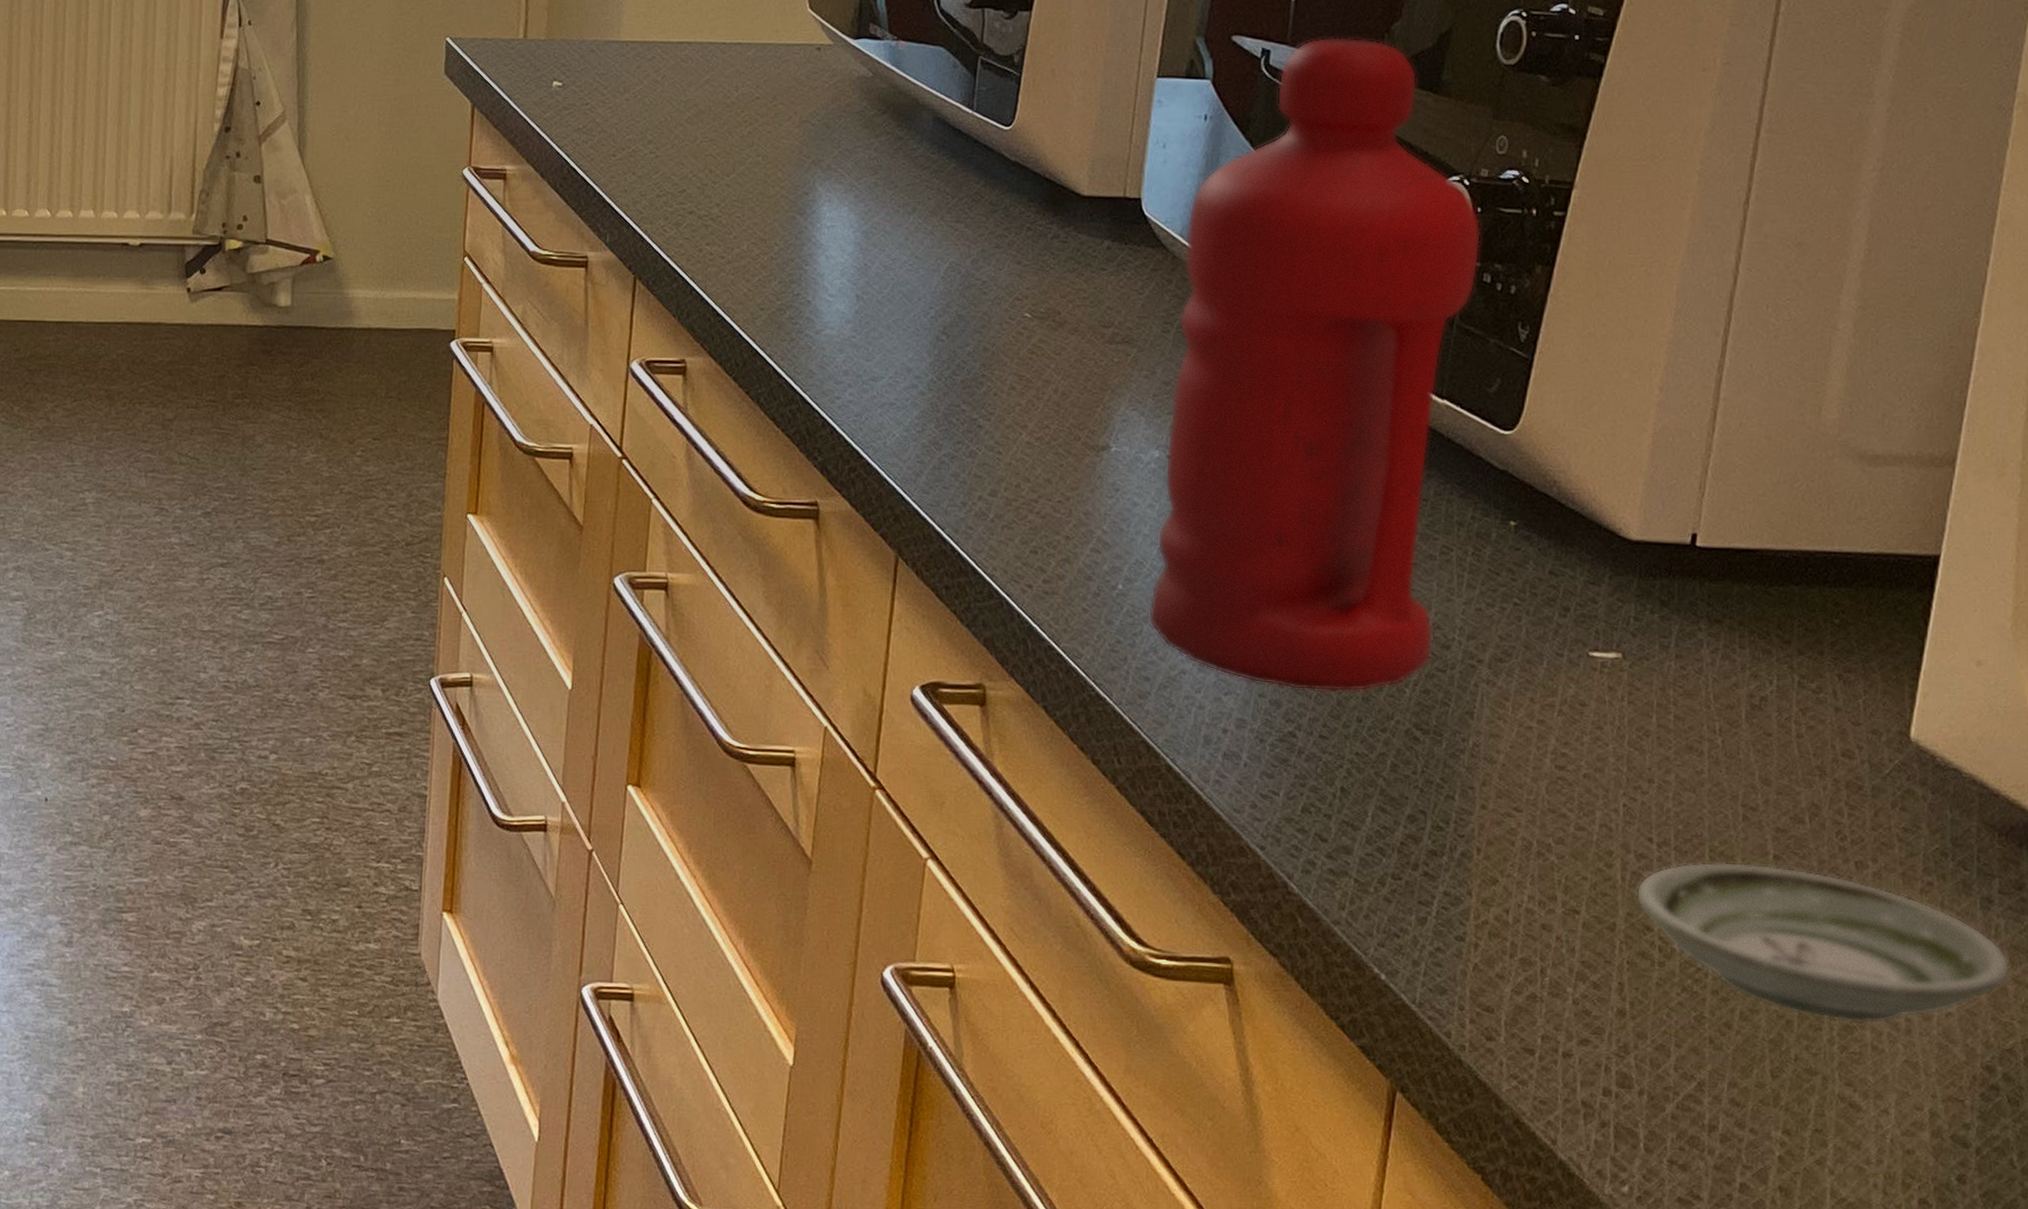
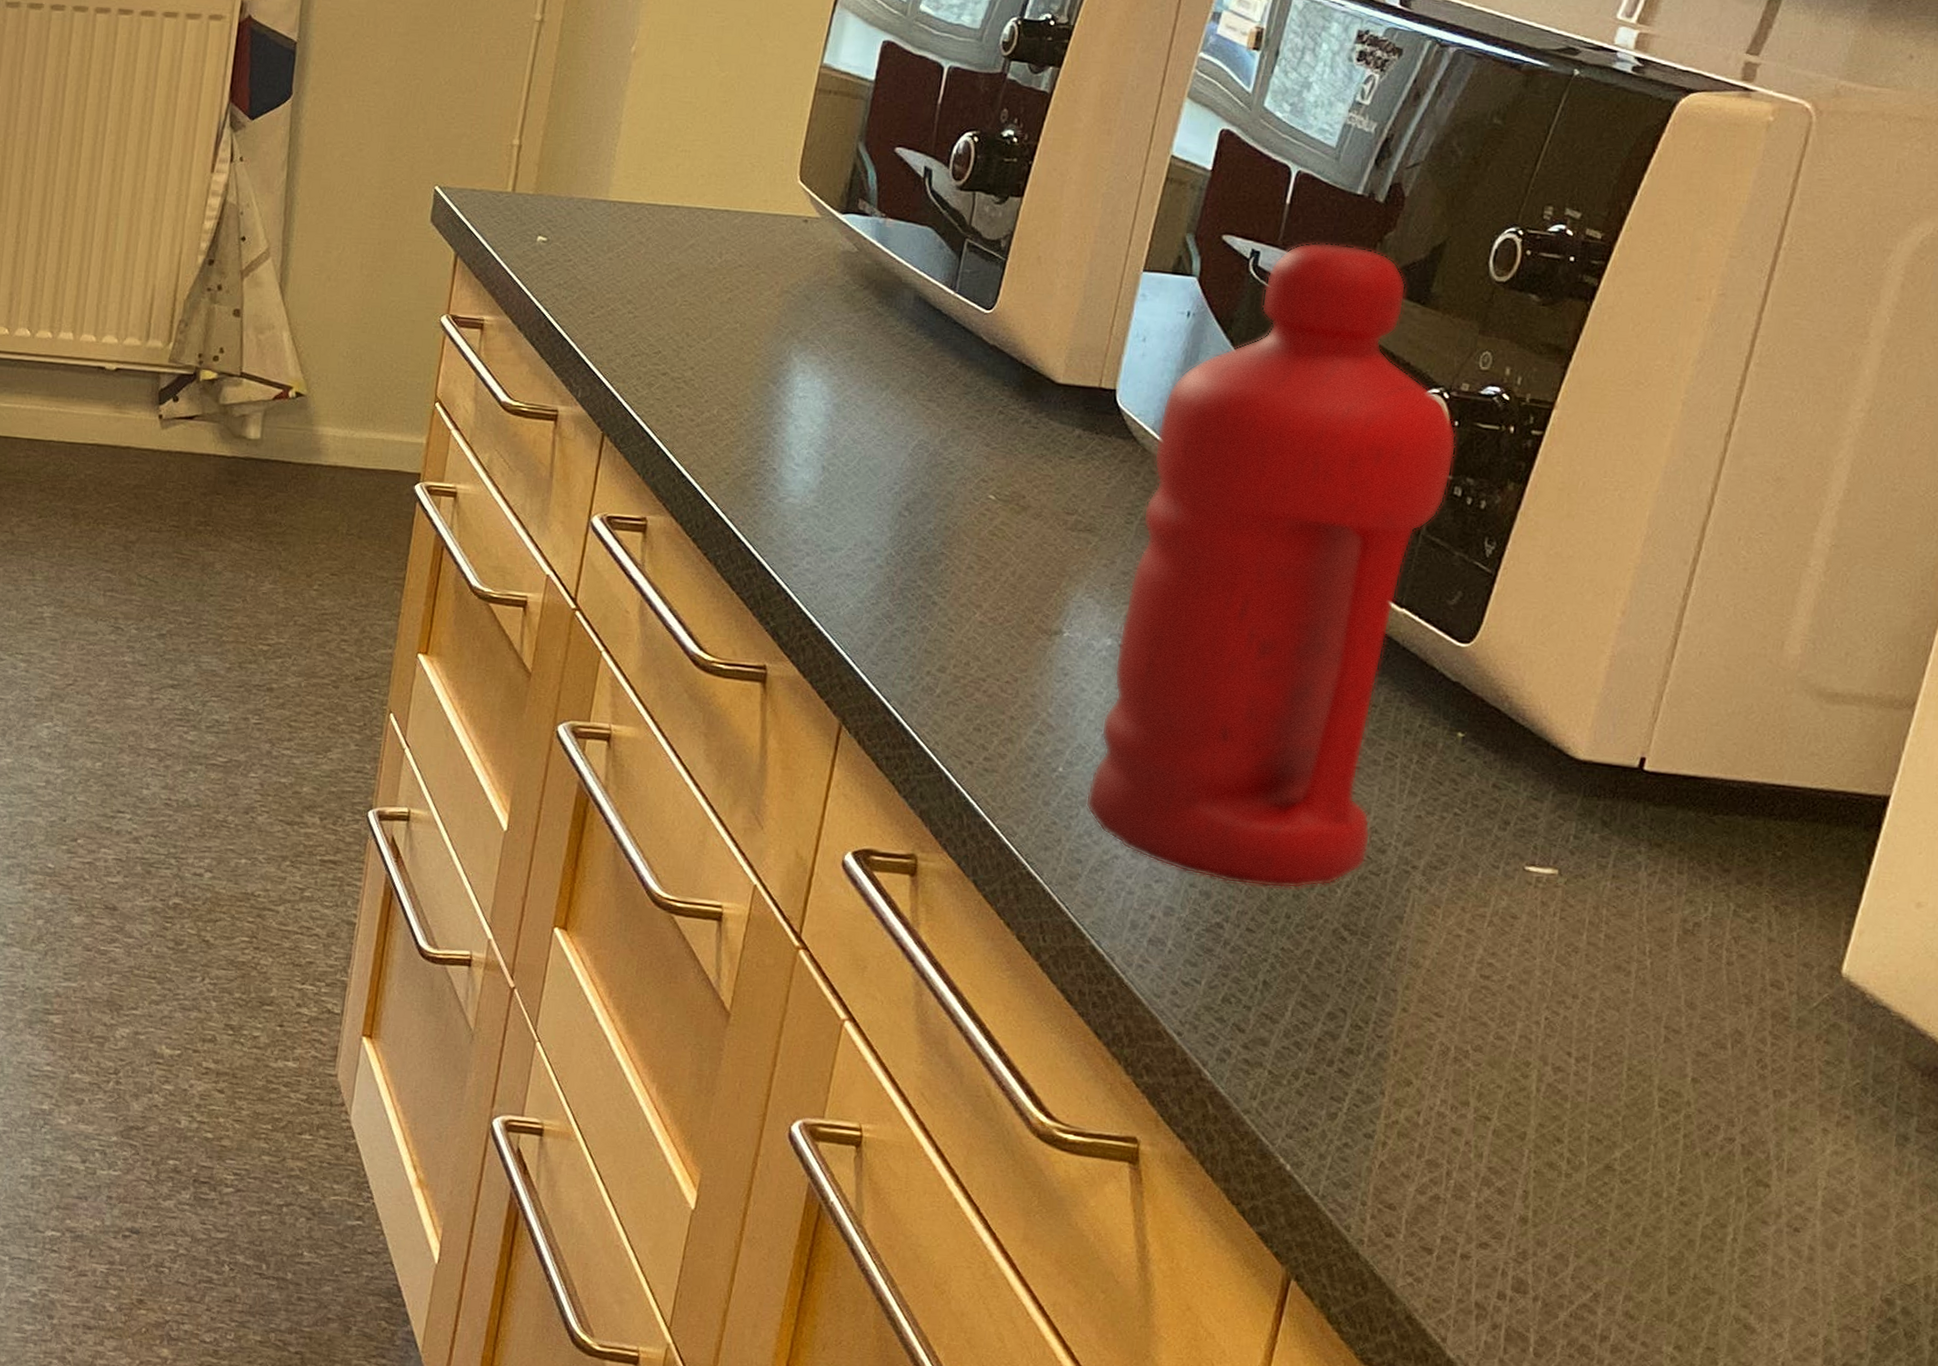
saucer: present [1636,861,2010,1025] -> none [1548,1079,1920,1250]

